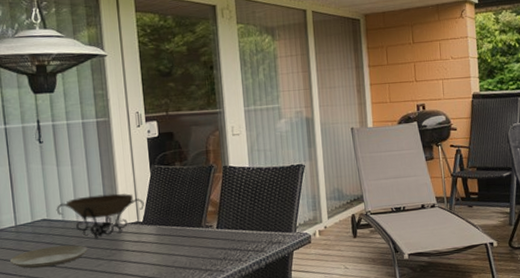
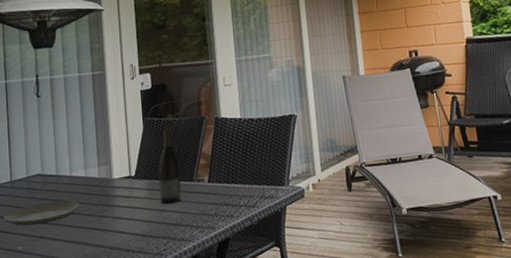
decorative bowl: present [56,193,145,239] -> none [50,147,137,194]
wine bottle: none [166,175,191,249] -> present [158,127,182,204]

